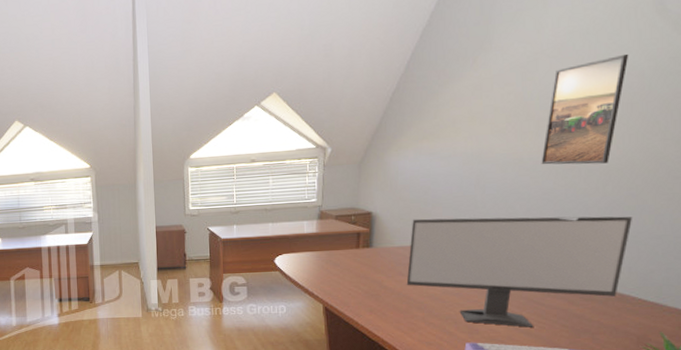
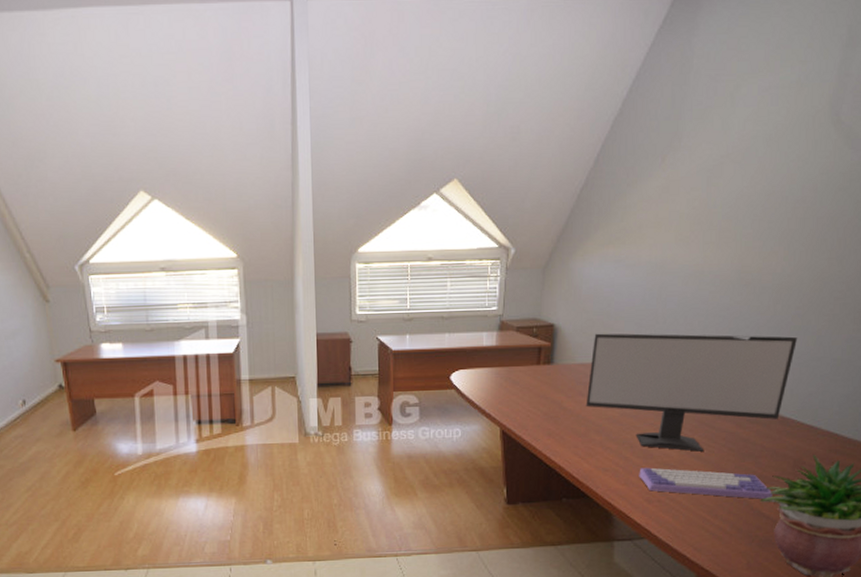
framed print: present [541,53,629,165] -> none [720,165,805,281]

